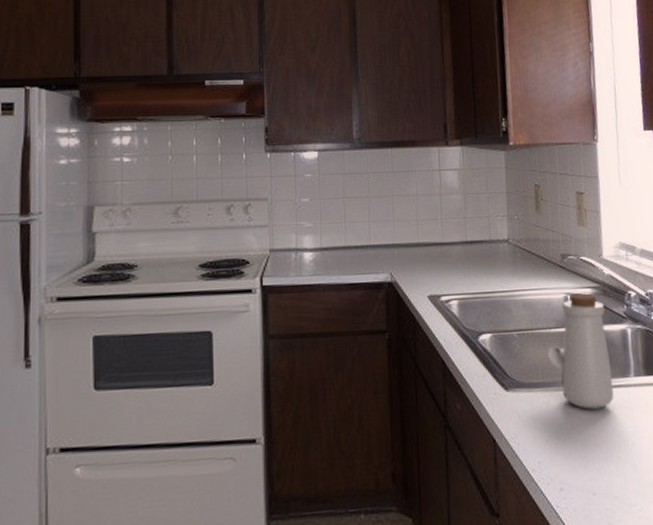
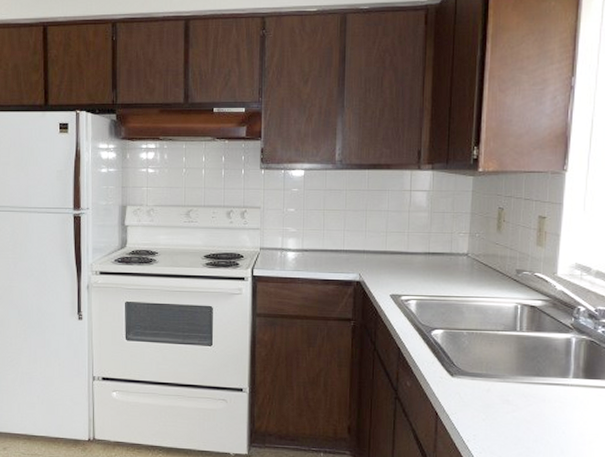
bottle: present [548,293,614,410] -> none [493,304,552,400]

